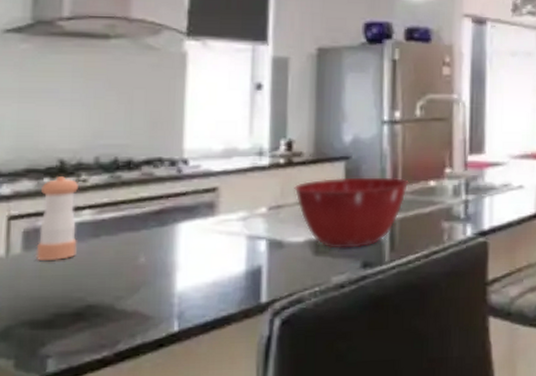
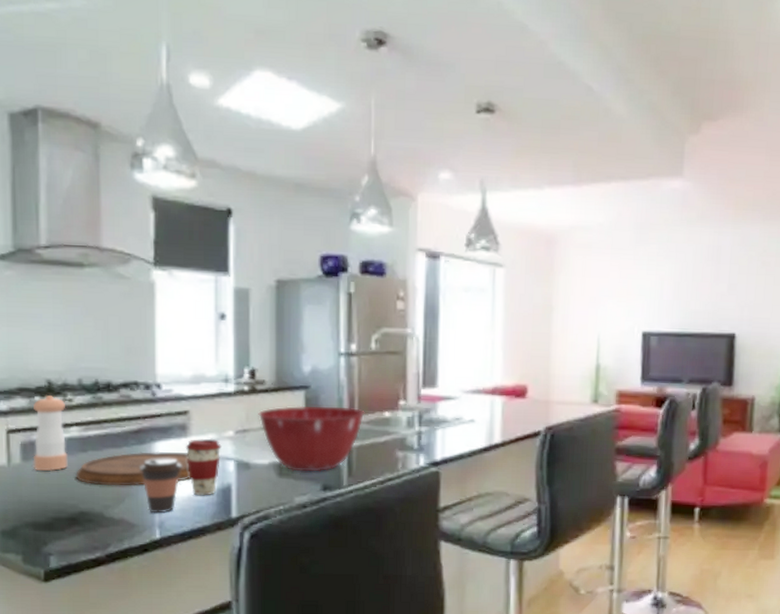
cutting board: none [85,232,217,274] -> present [75,451,191,486]
coffee cup: none [159,240,208,303] -> present [140,458,183,513]
coffee cup: none [212,216,253,281] -> present [185,438,222,496]

